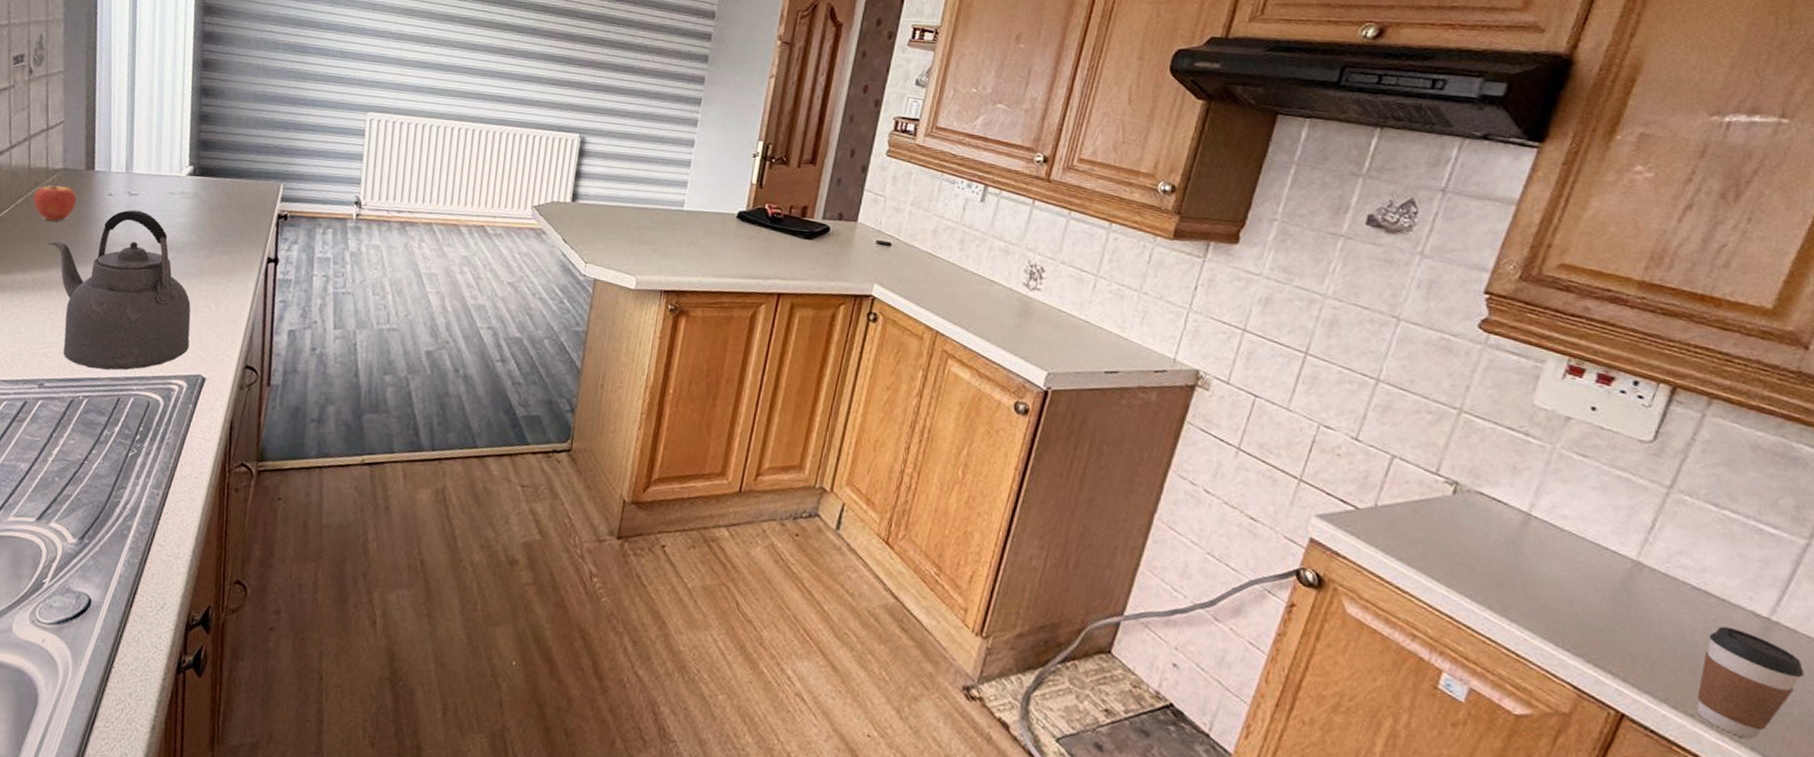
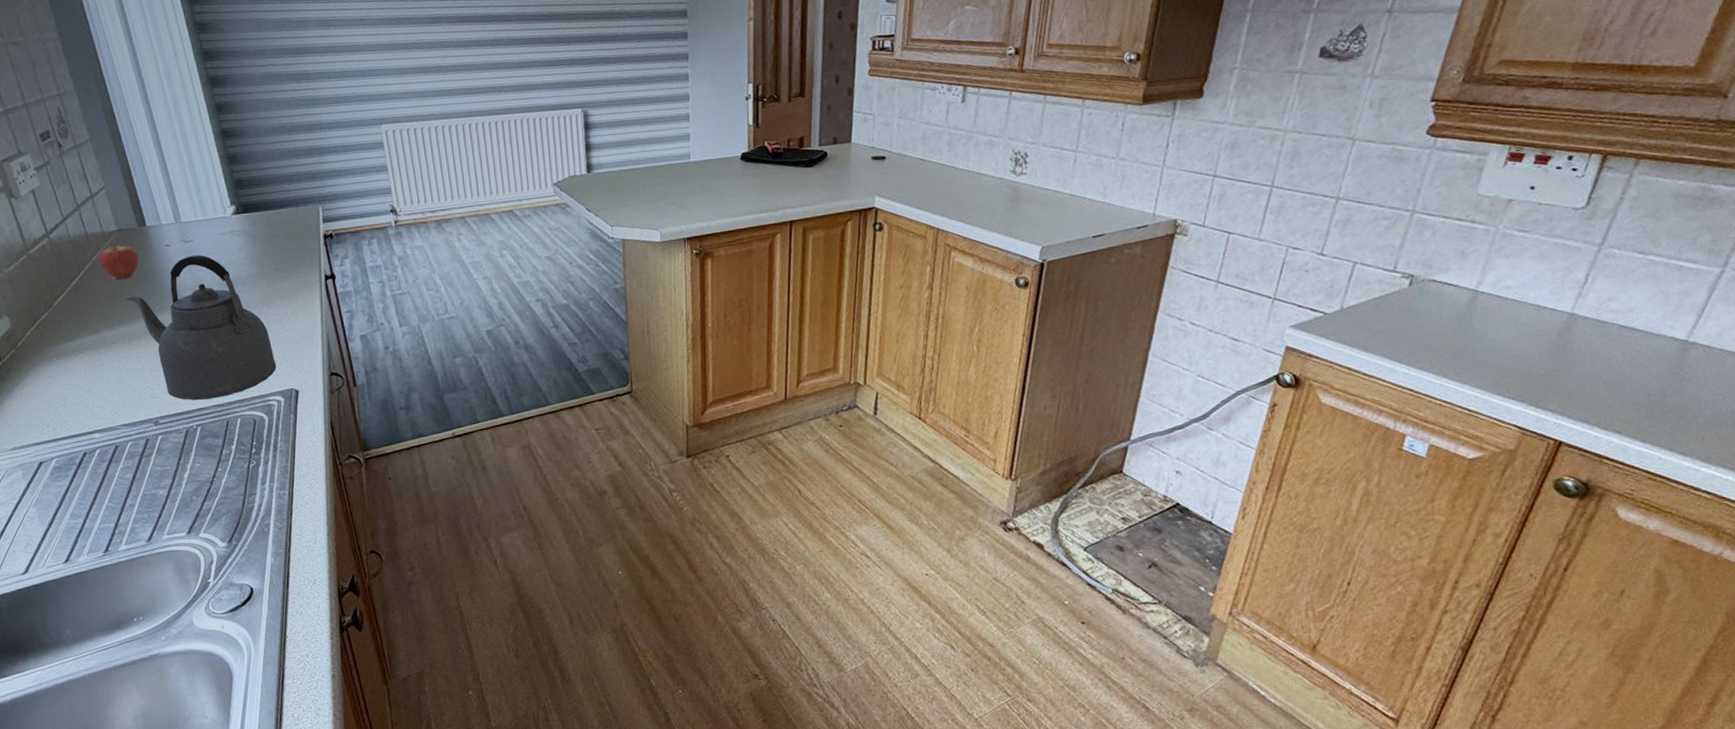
coffee cup: present [1696,626,1804,740] -> none [1623,353,1716,443]

